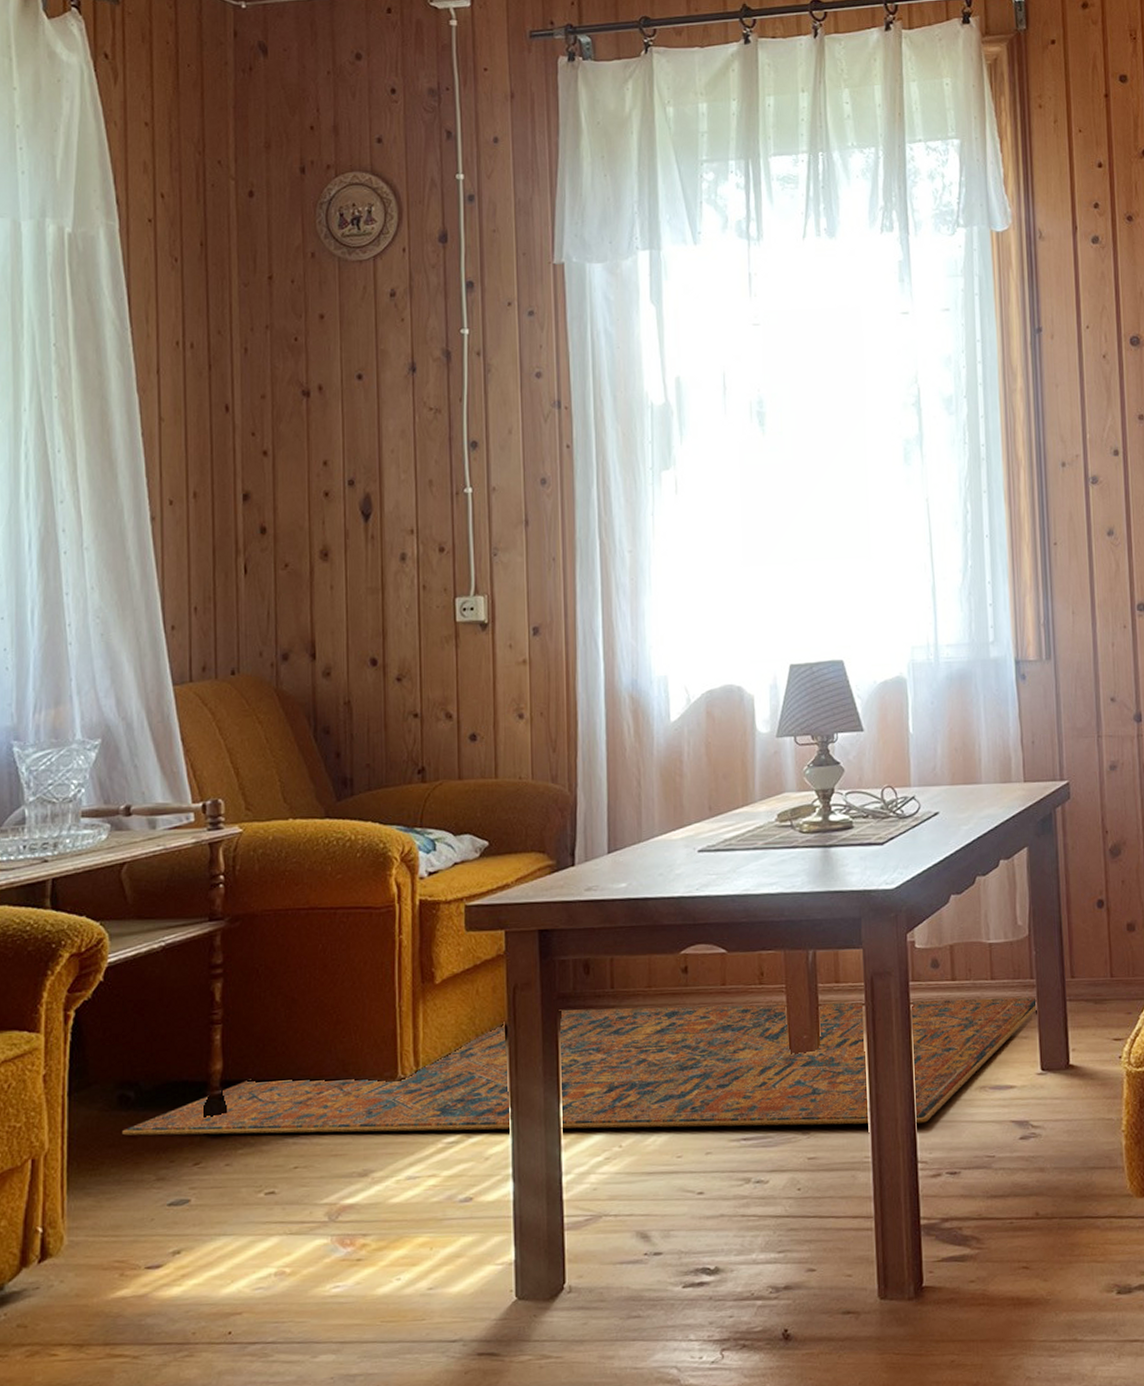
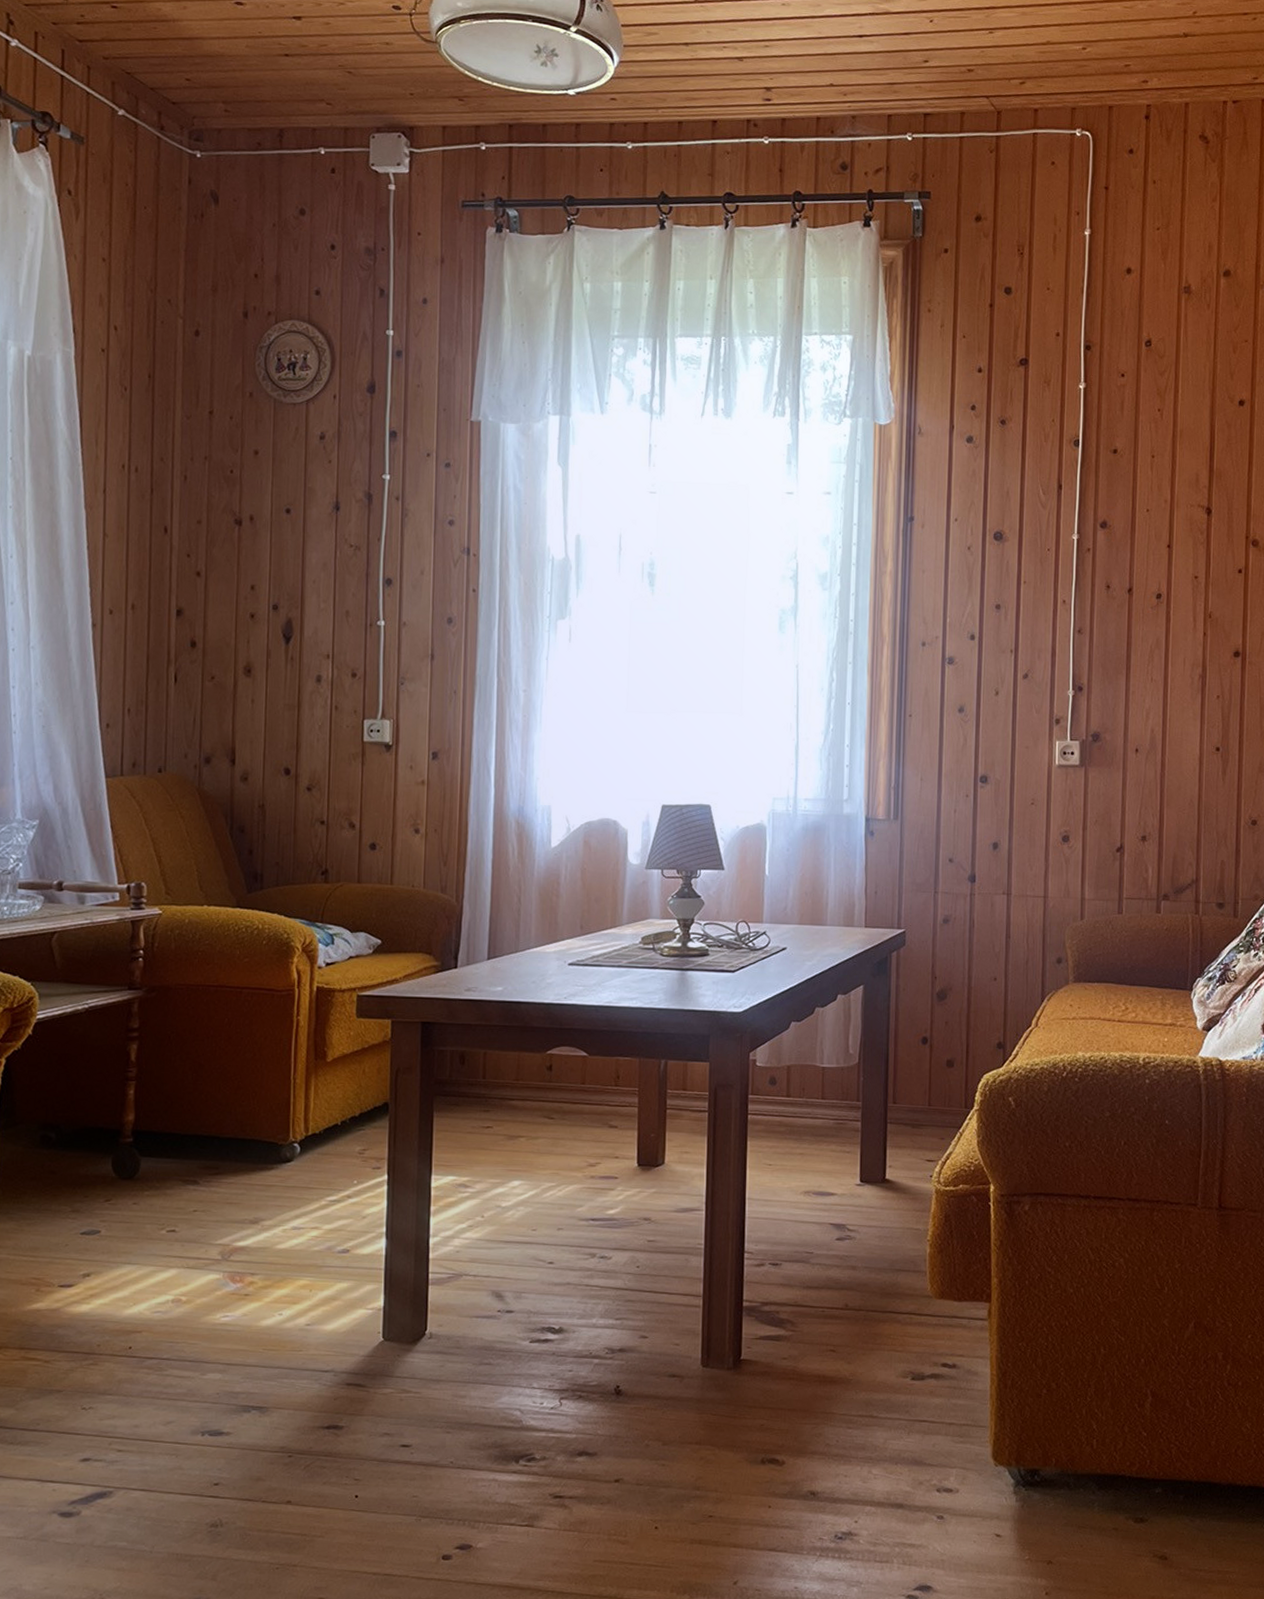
rug: present [122,997,1038,1136] -> none [43,1093,862,1219]

